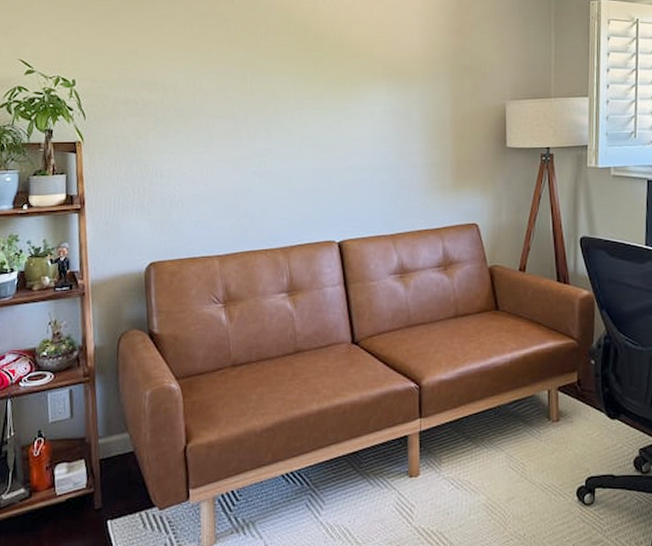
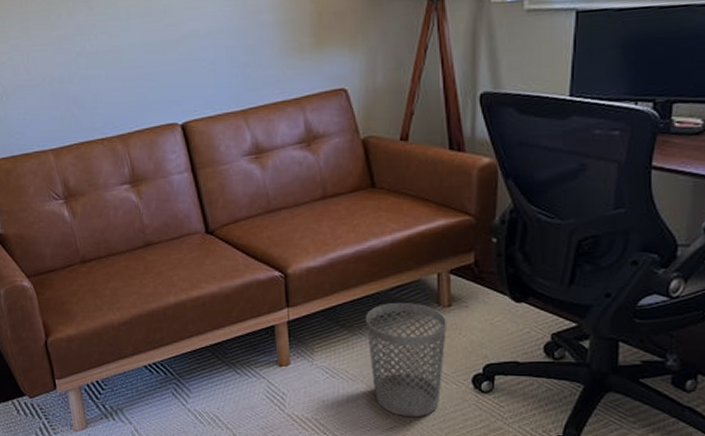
wastebasket: none [488,417,556,530] -> present [366,303,448,417]

